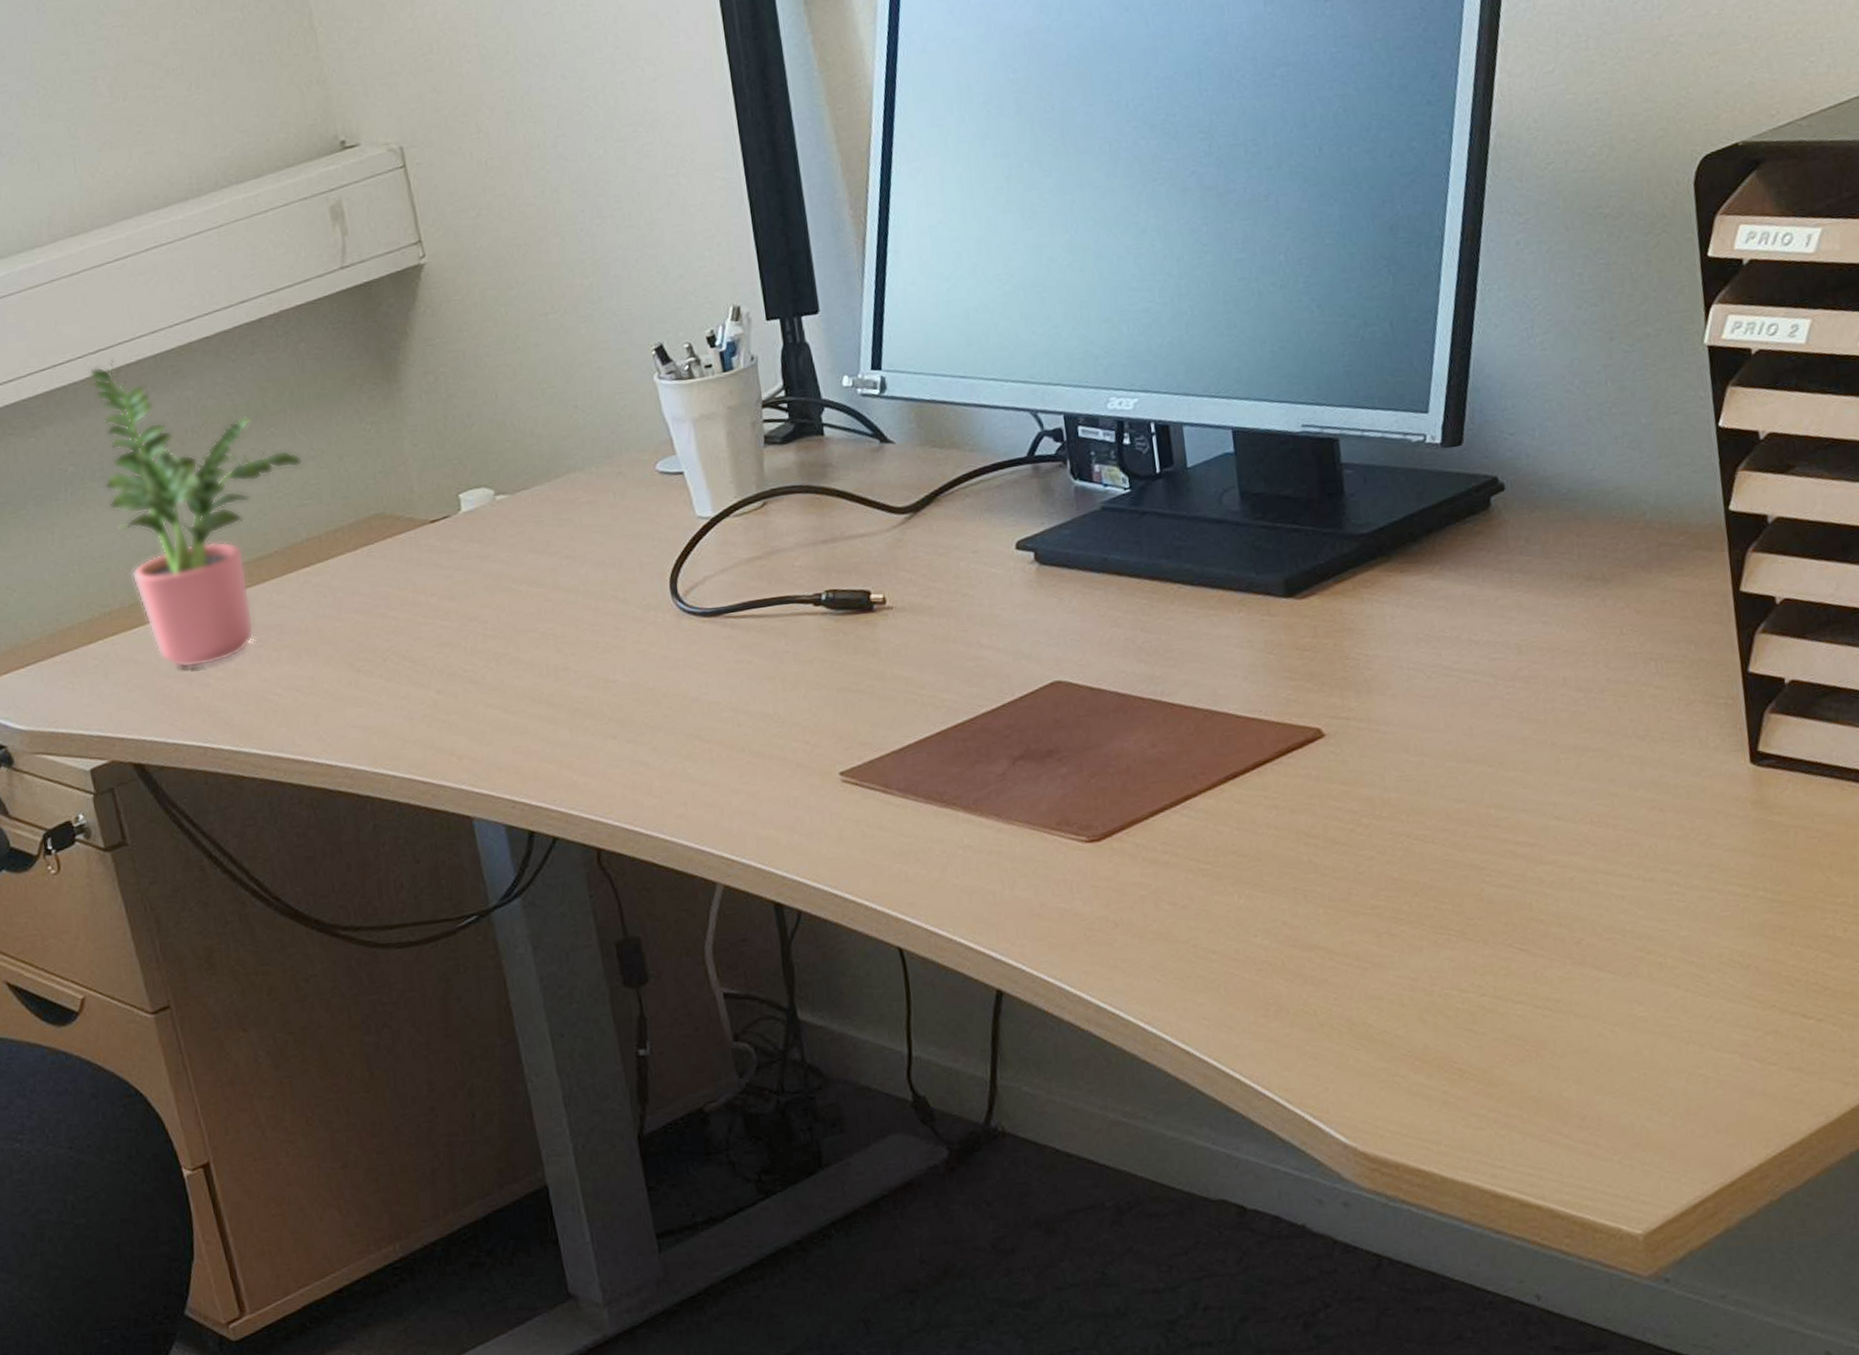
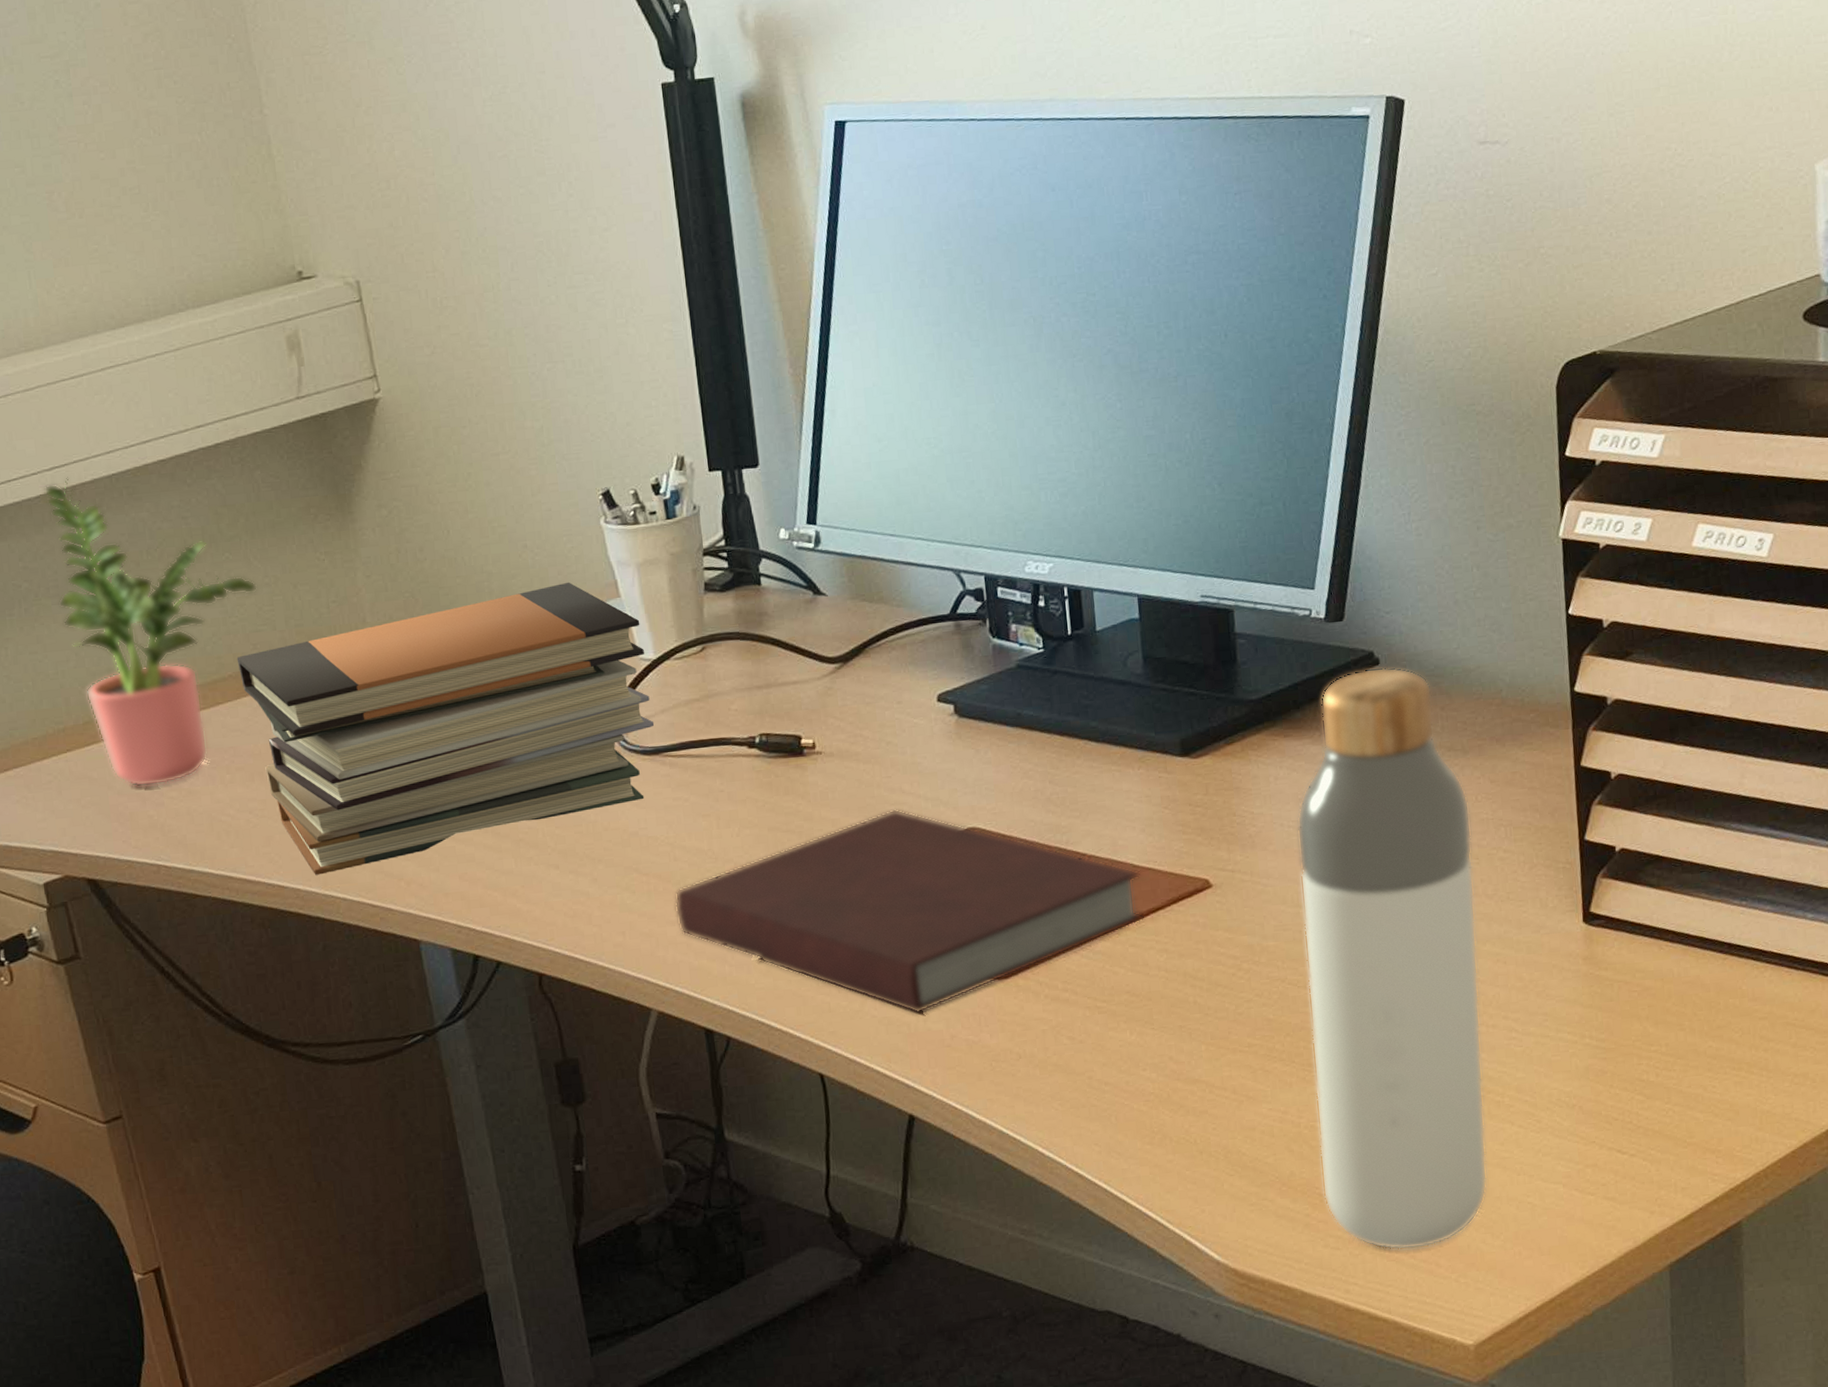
book stack: none [282,441,715,753] -> present [236,582,655,875]
notebook: none [739,664,1250,882] -> present [674,809,1144,1014]
bottle: none [1417,493,1652,1130] -> present [1297,667,1488,1251]

